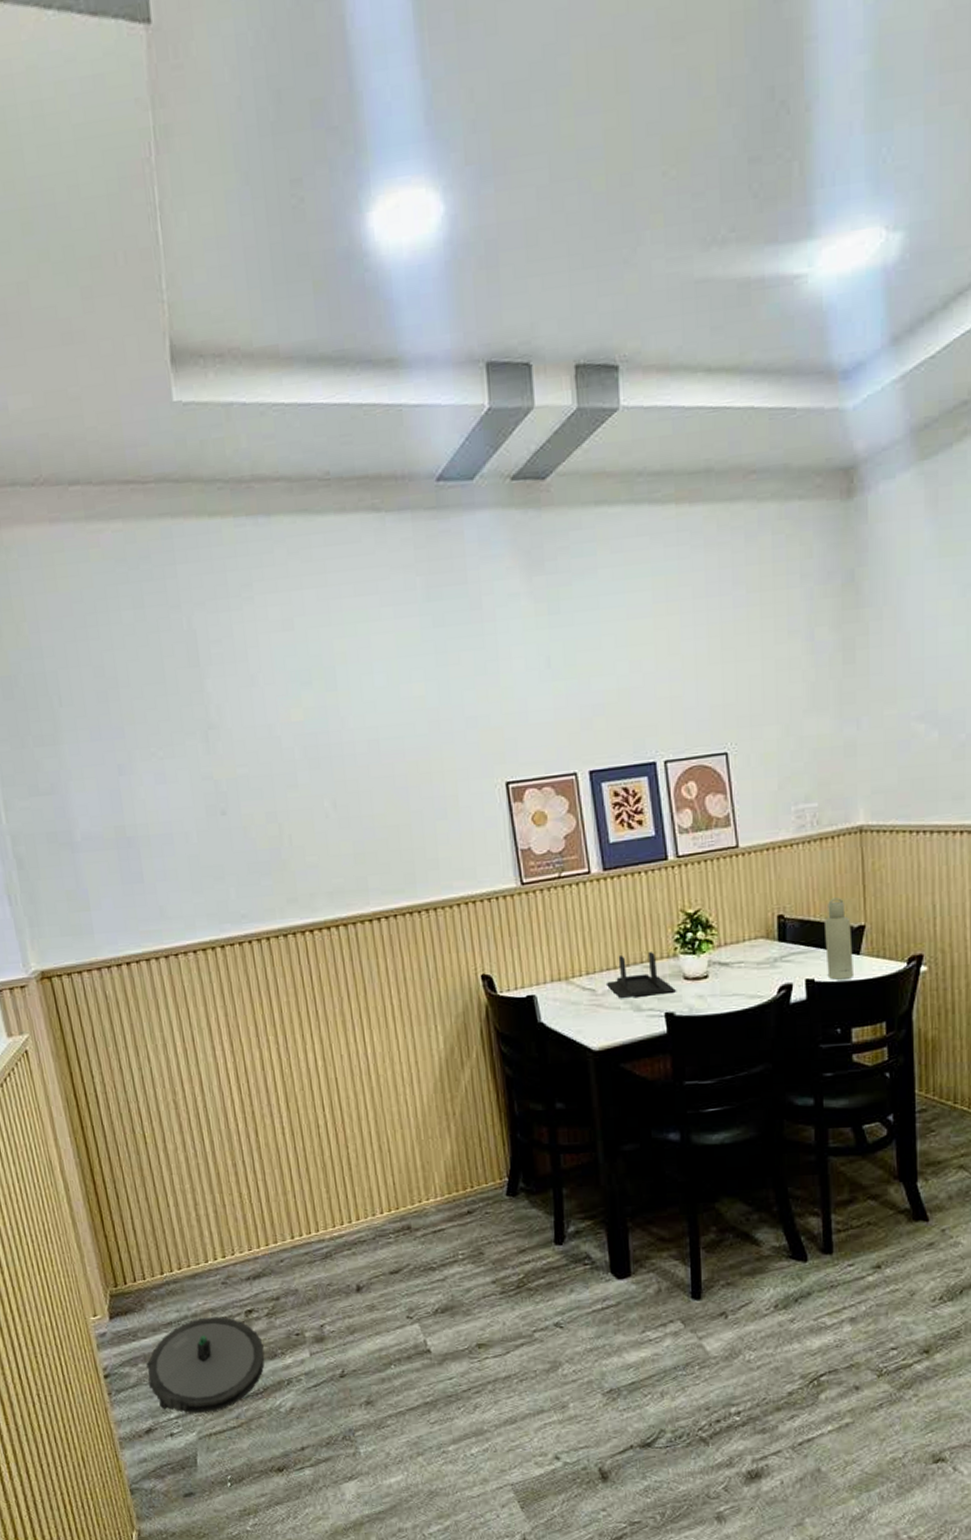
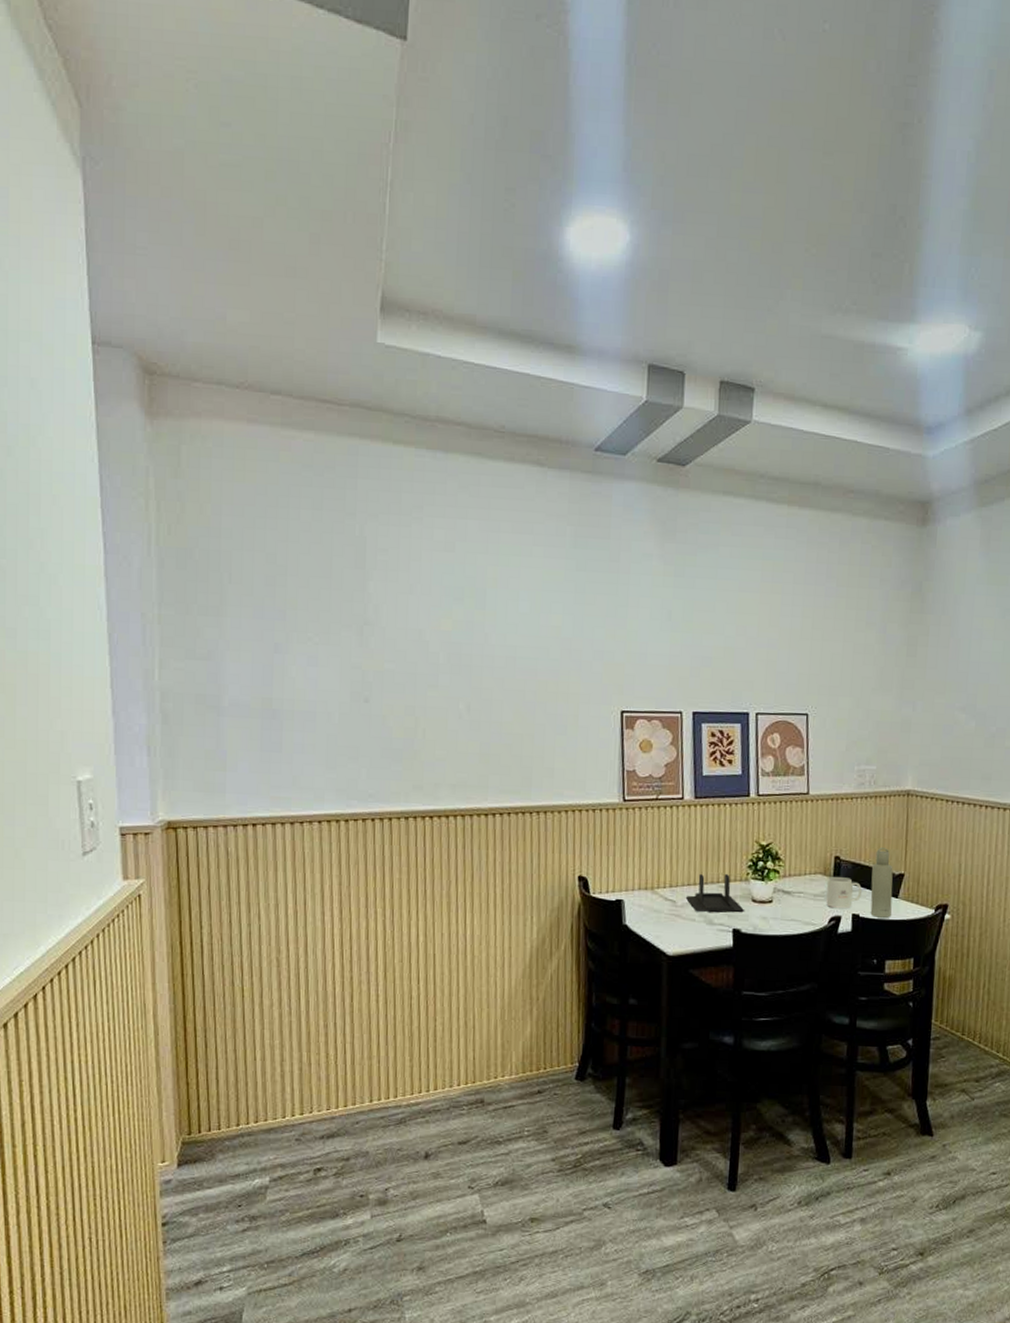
robot vacuum: present [146,1317,265,1414] -> none [206,1172,327,1269]
mug: none [770,938,816,976] -> present [826,877,863,909]

